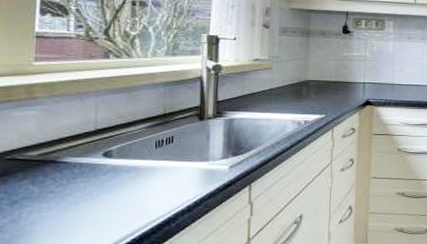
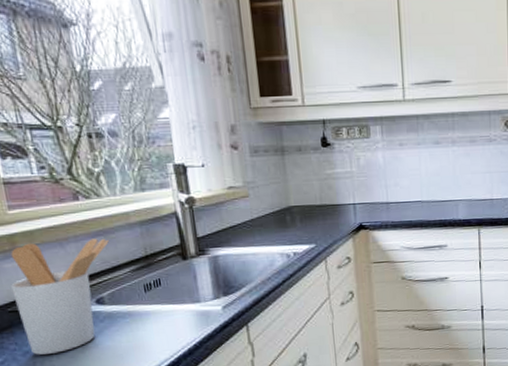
utensil holder: none [16,93,130,205] -> present [10,238,109,355]

